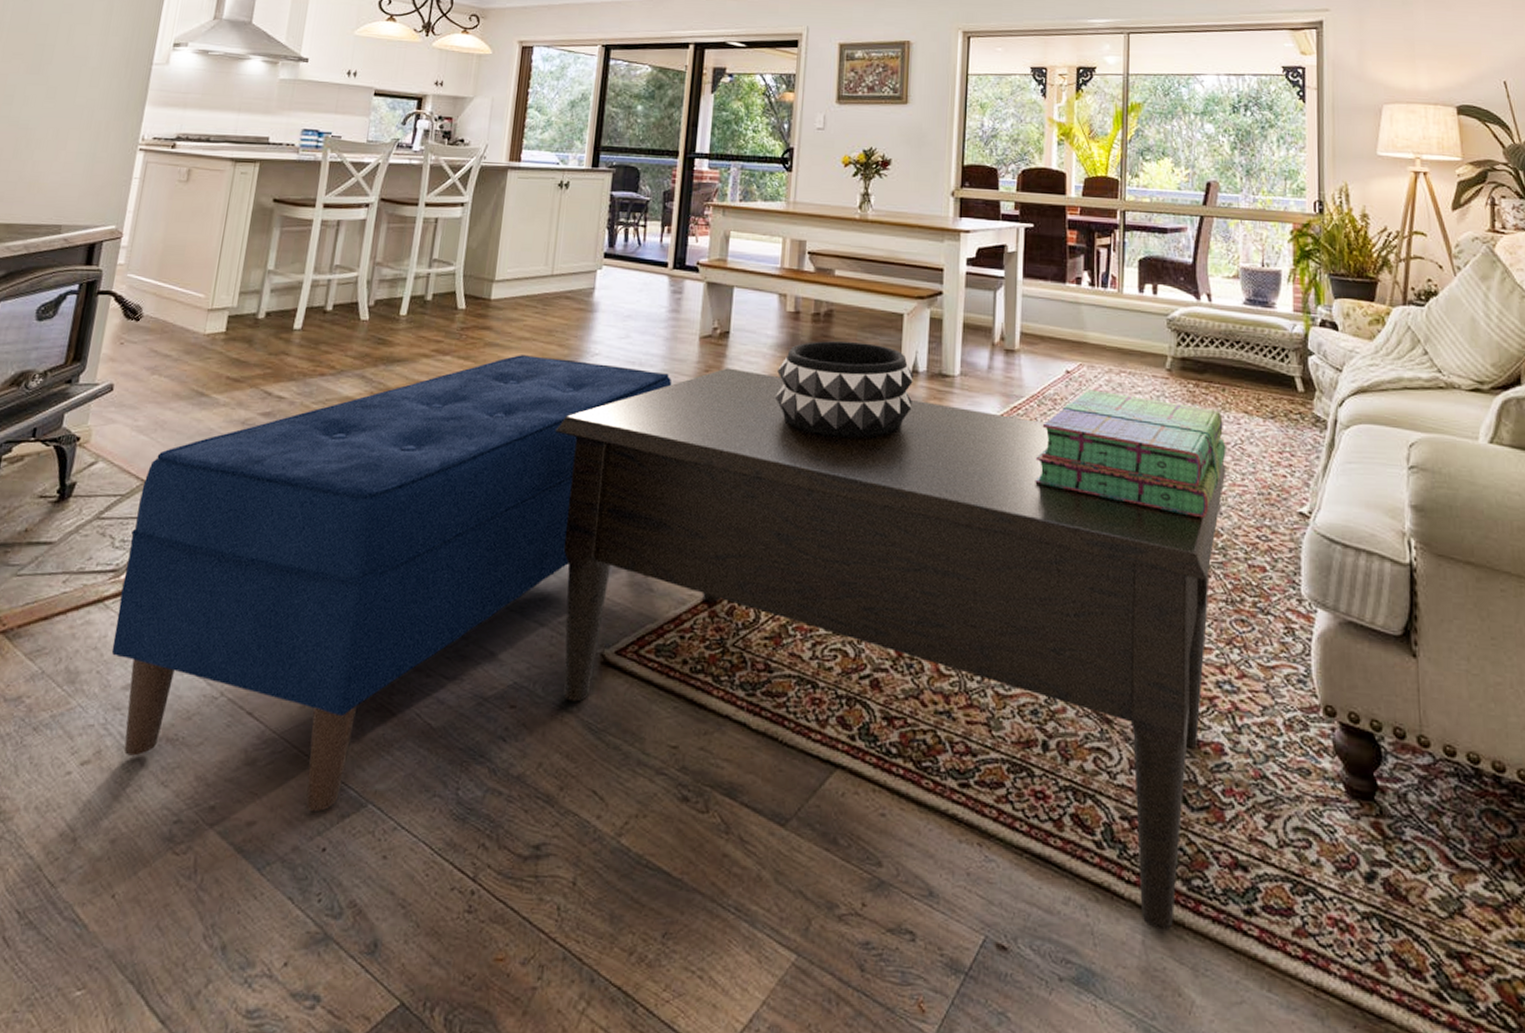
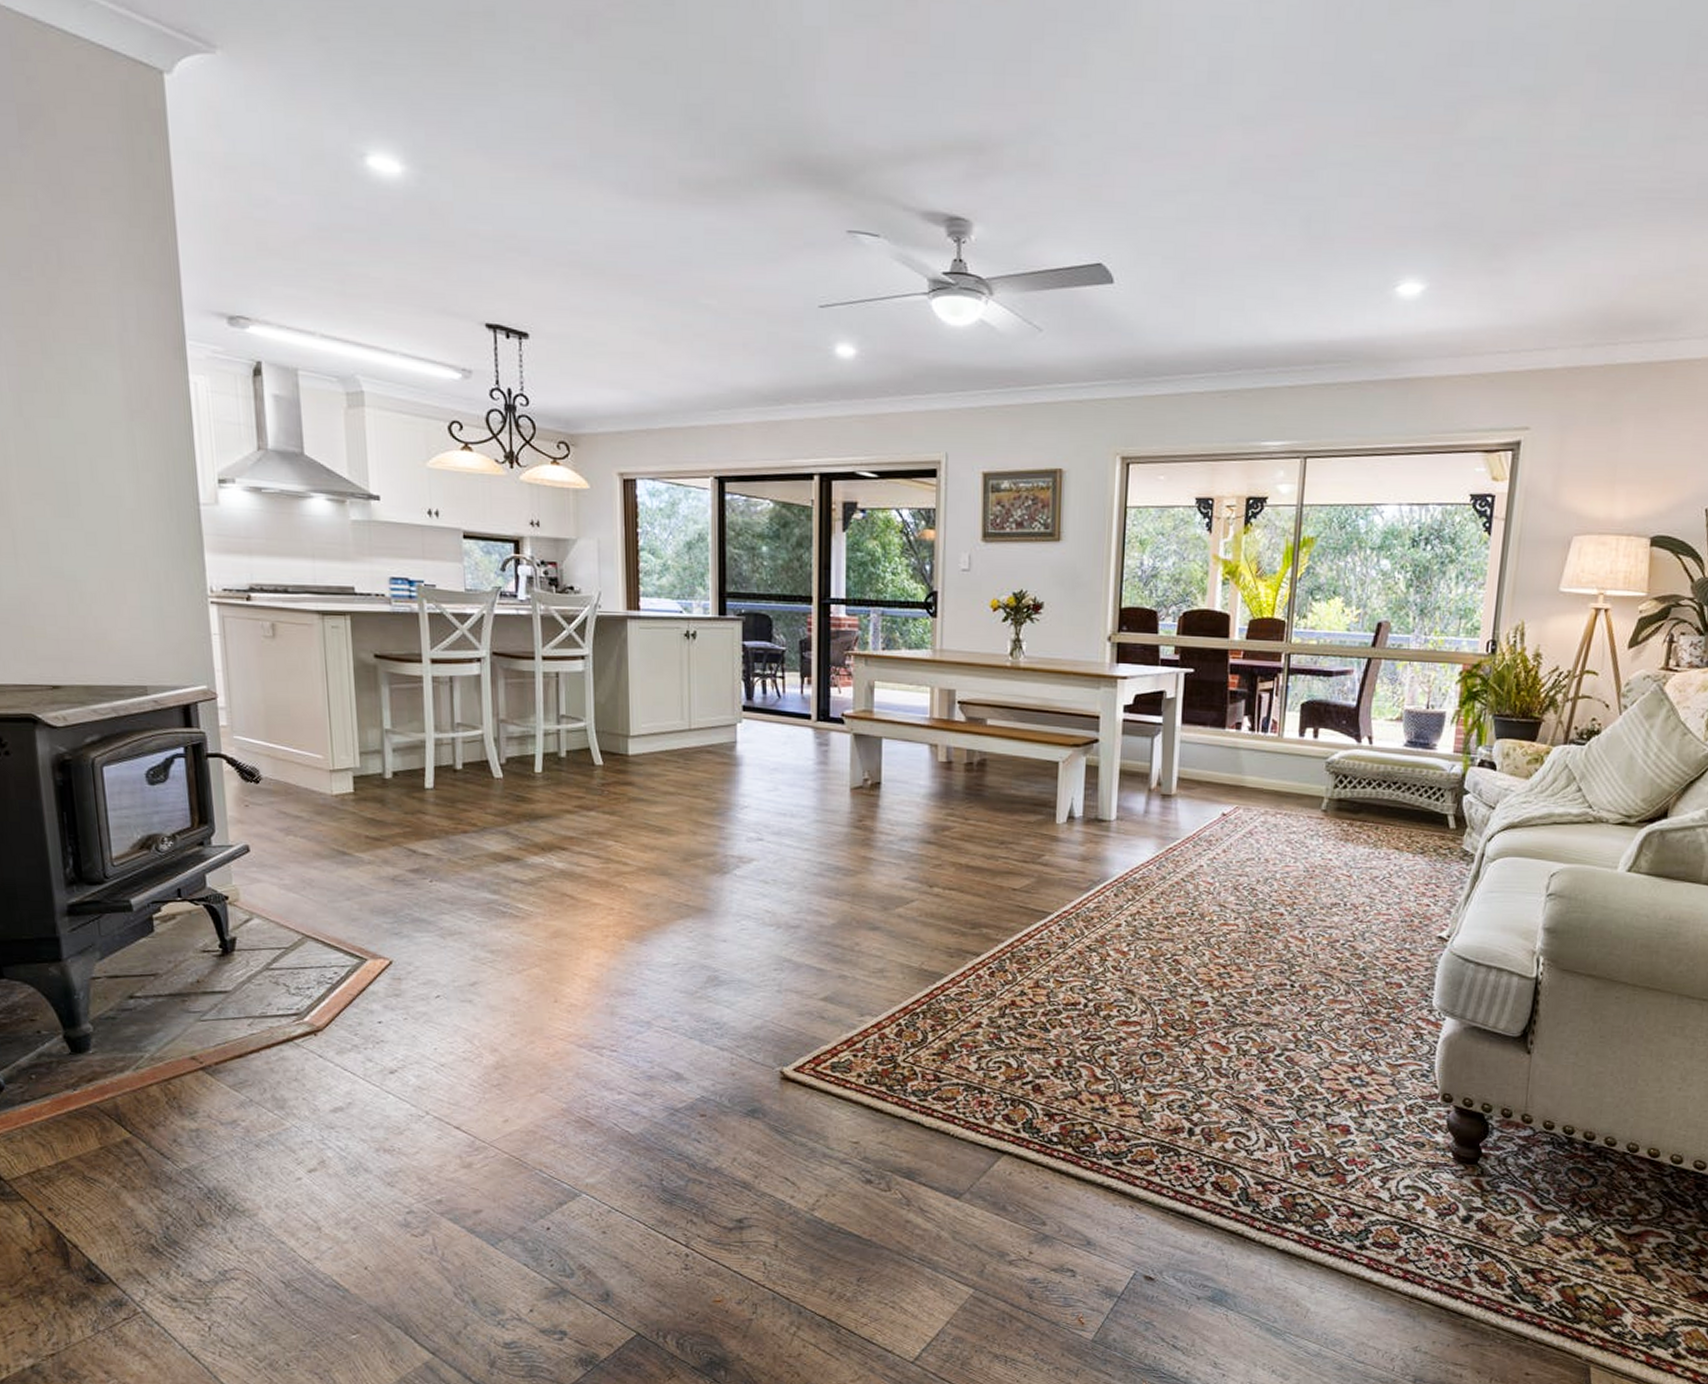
bench: present [111,355,672,811] -> none [304,809,826,1201]
coffee table: present [555,368,1226,930] -> none [712,817,1373,1262]
decorative bowl: present [774,341,915,438] -> none [930,789,1071,880]
stack of books: present [1035,389,1226,519] -> none [1188,831,1375,944]

